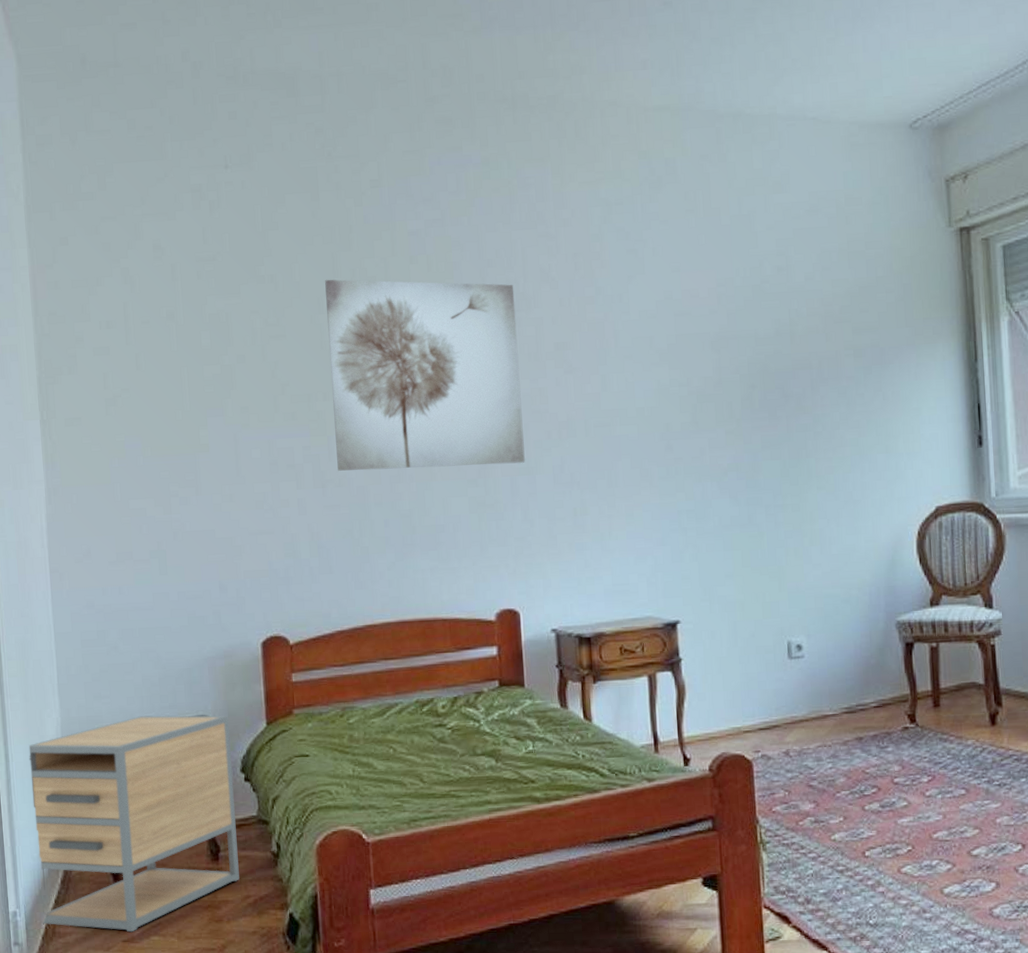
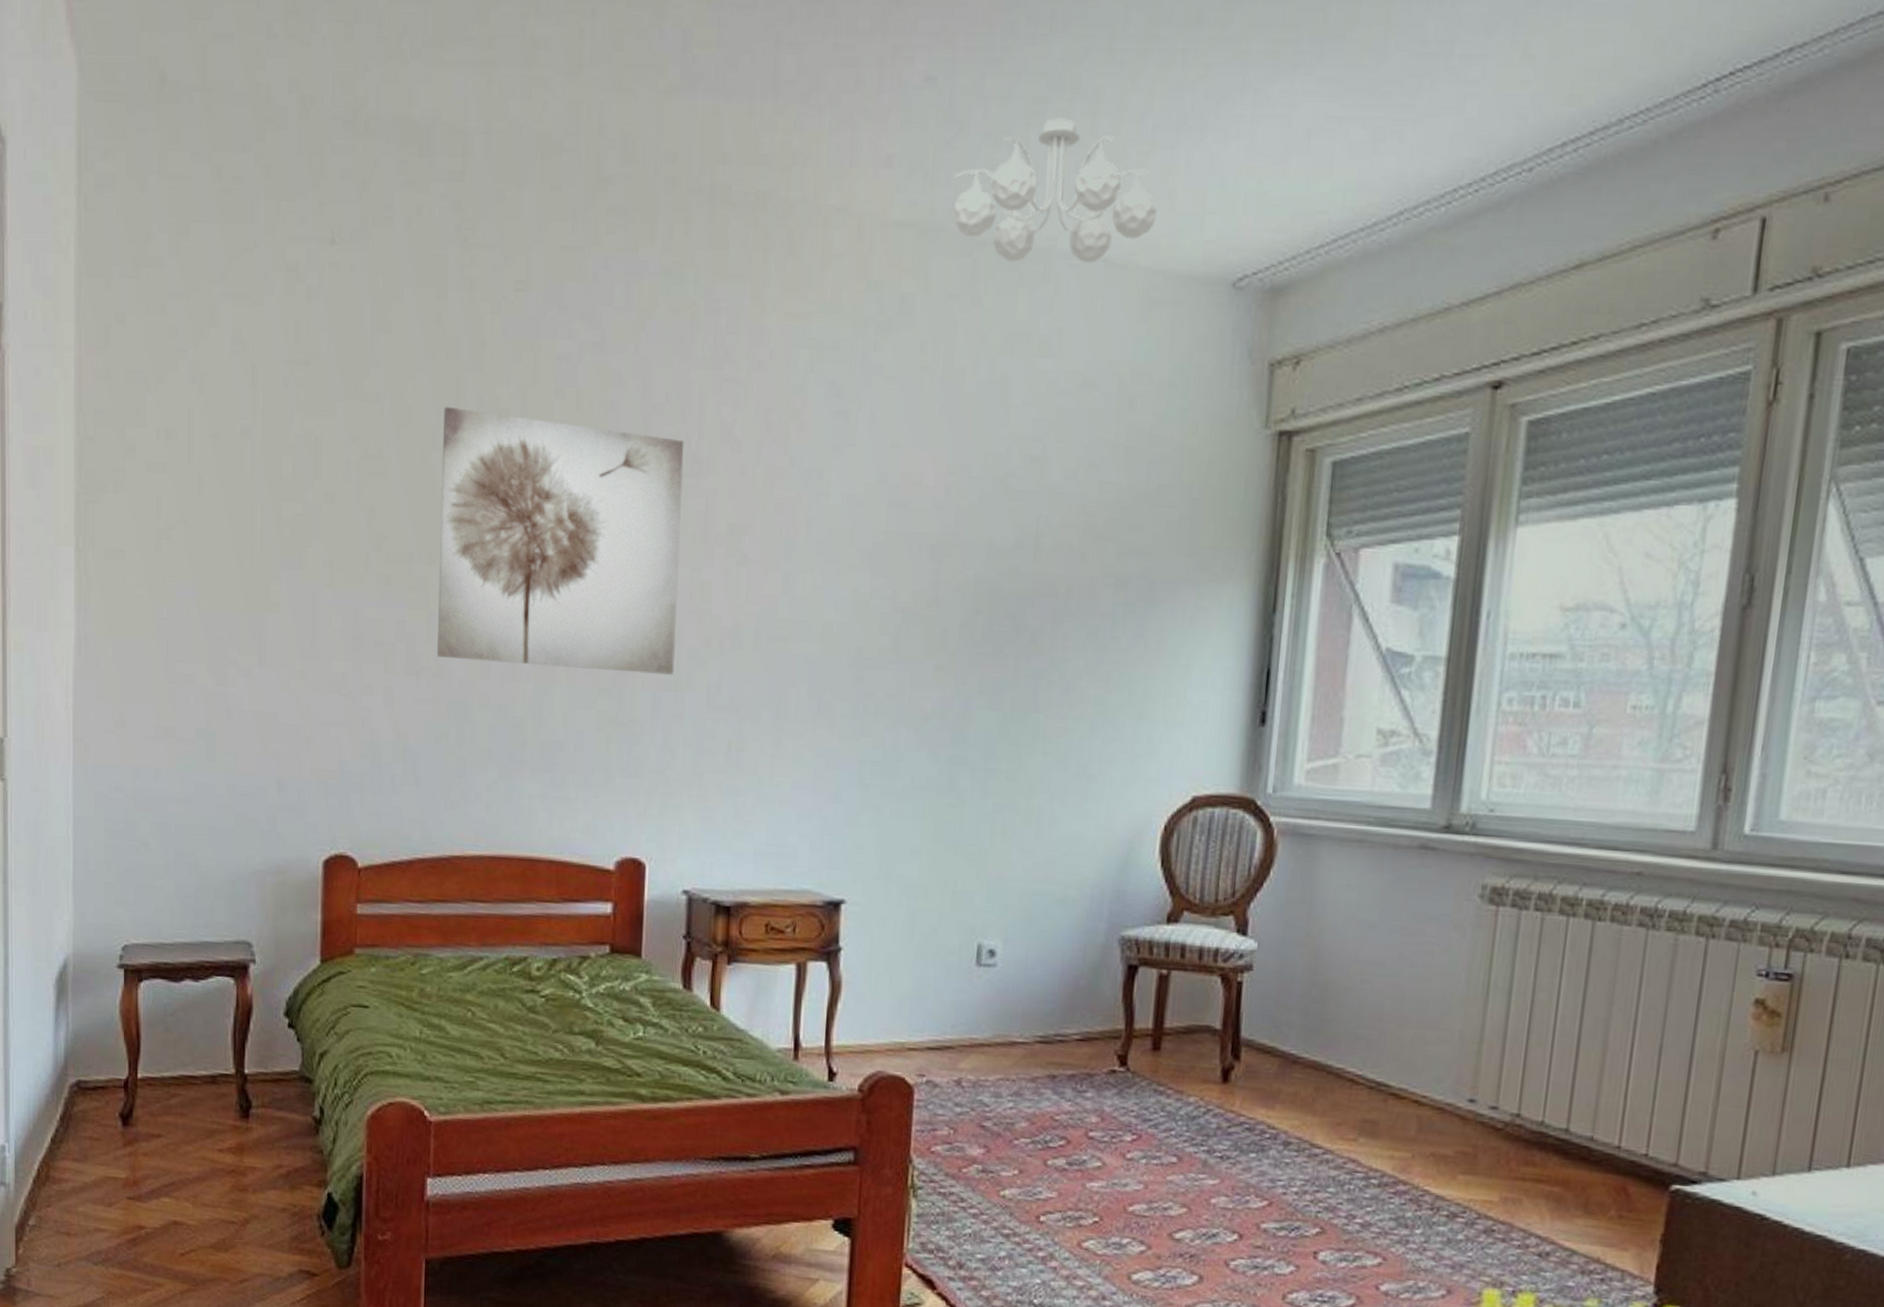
nightstand: present [28,715,240,932] -> none [32,932,276,1189]
ceiling light fixture: none [694,21,847,127] -> present [952,118,1157,263]

